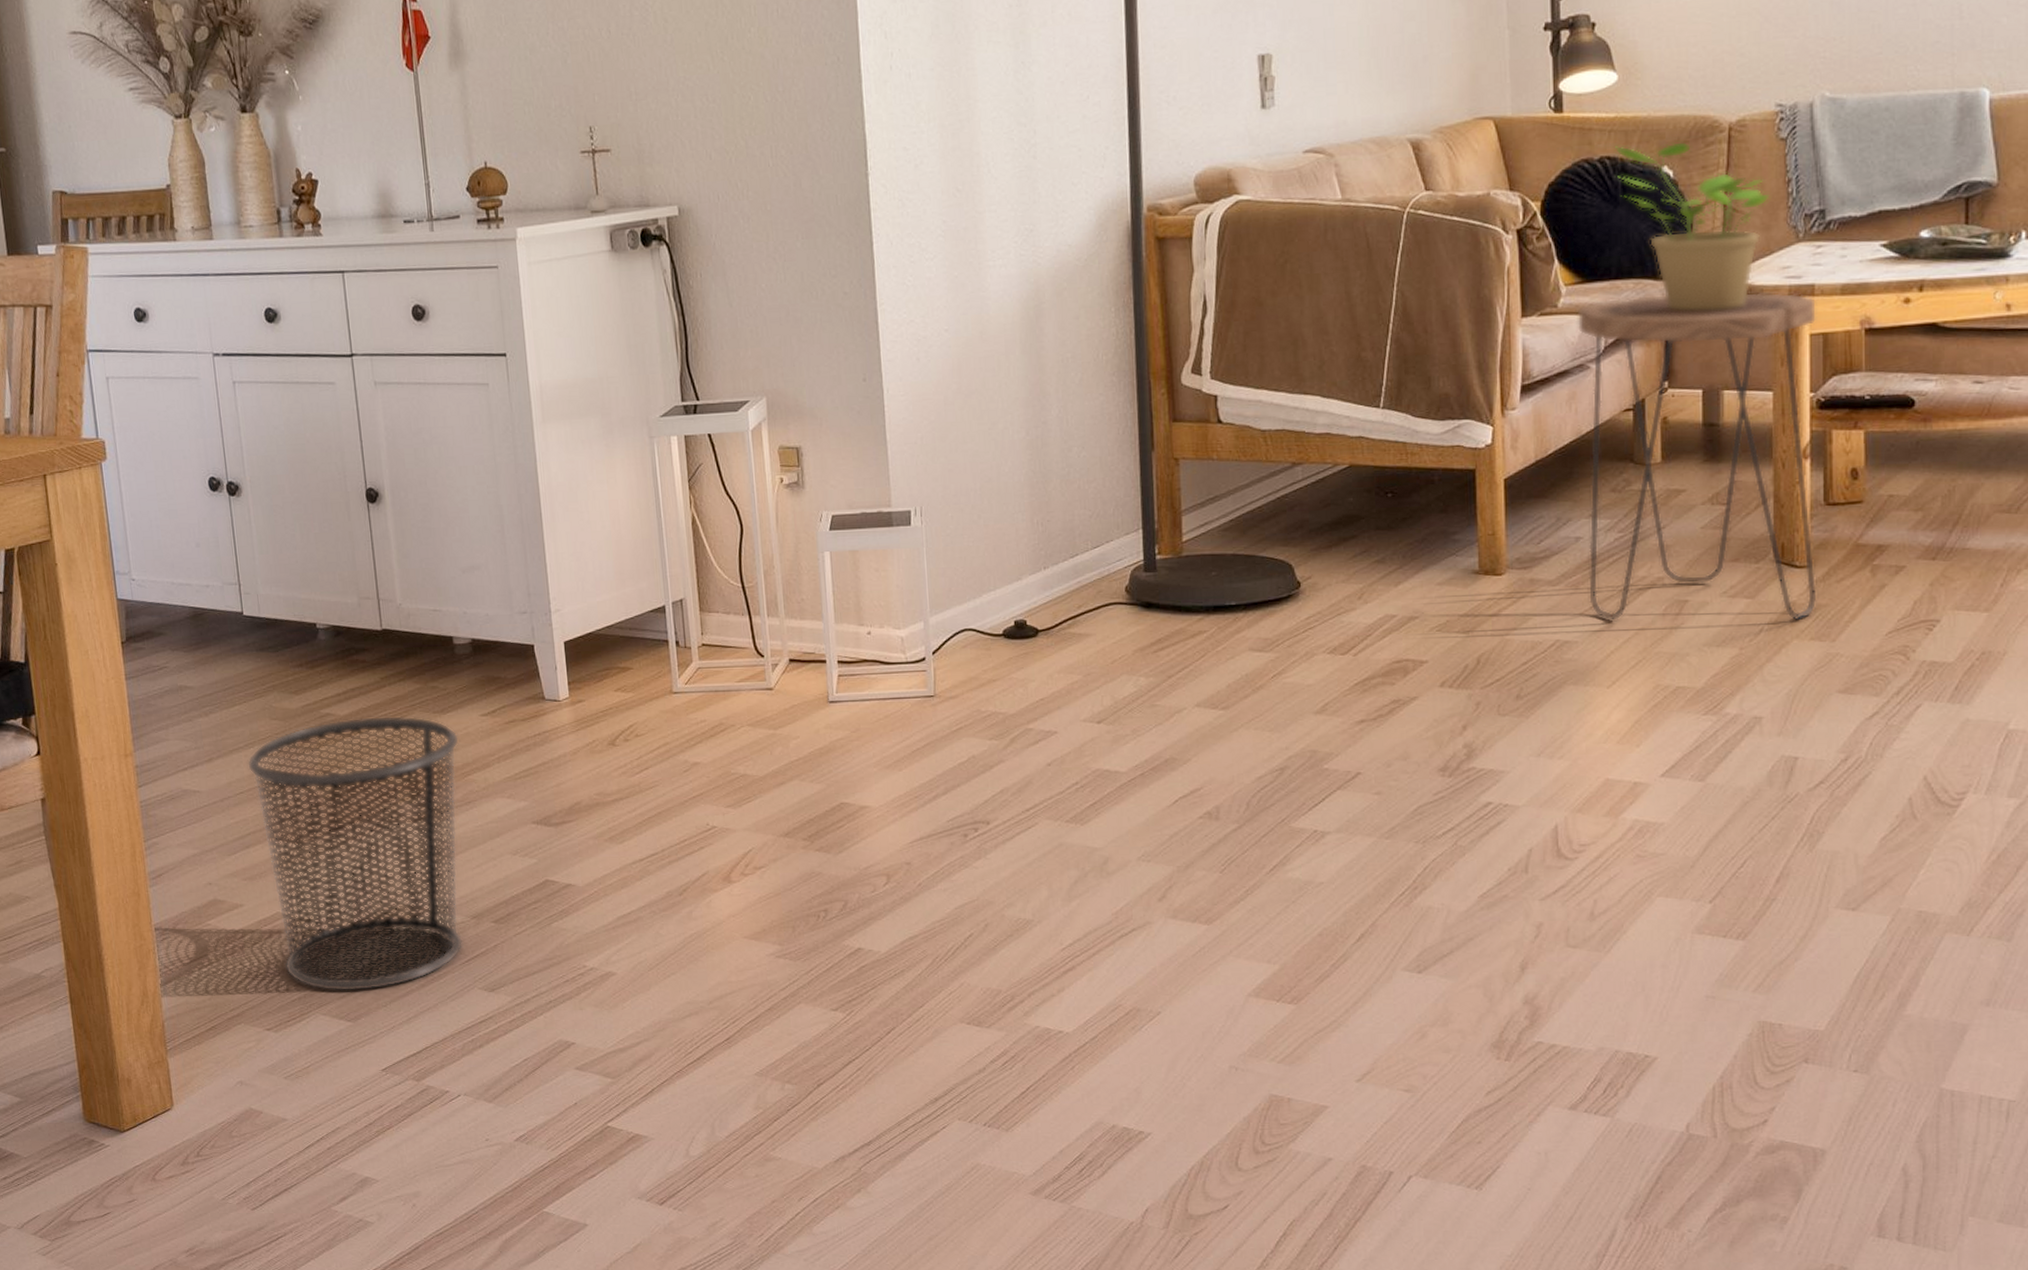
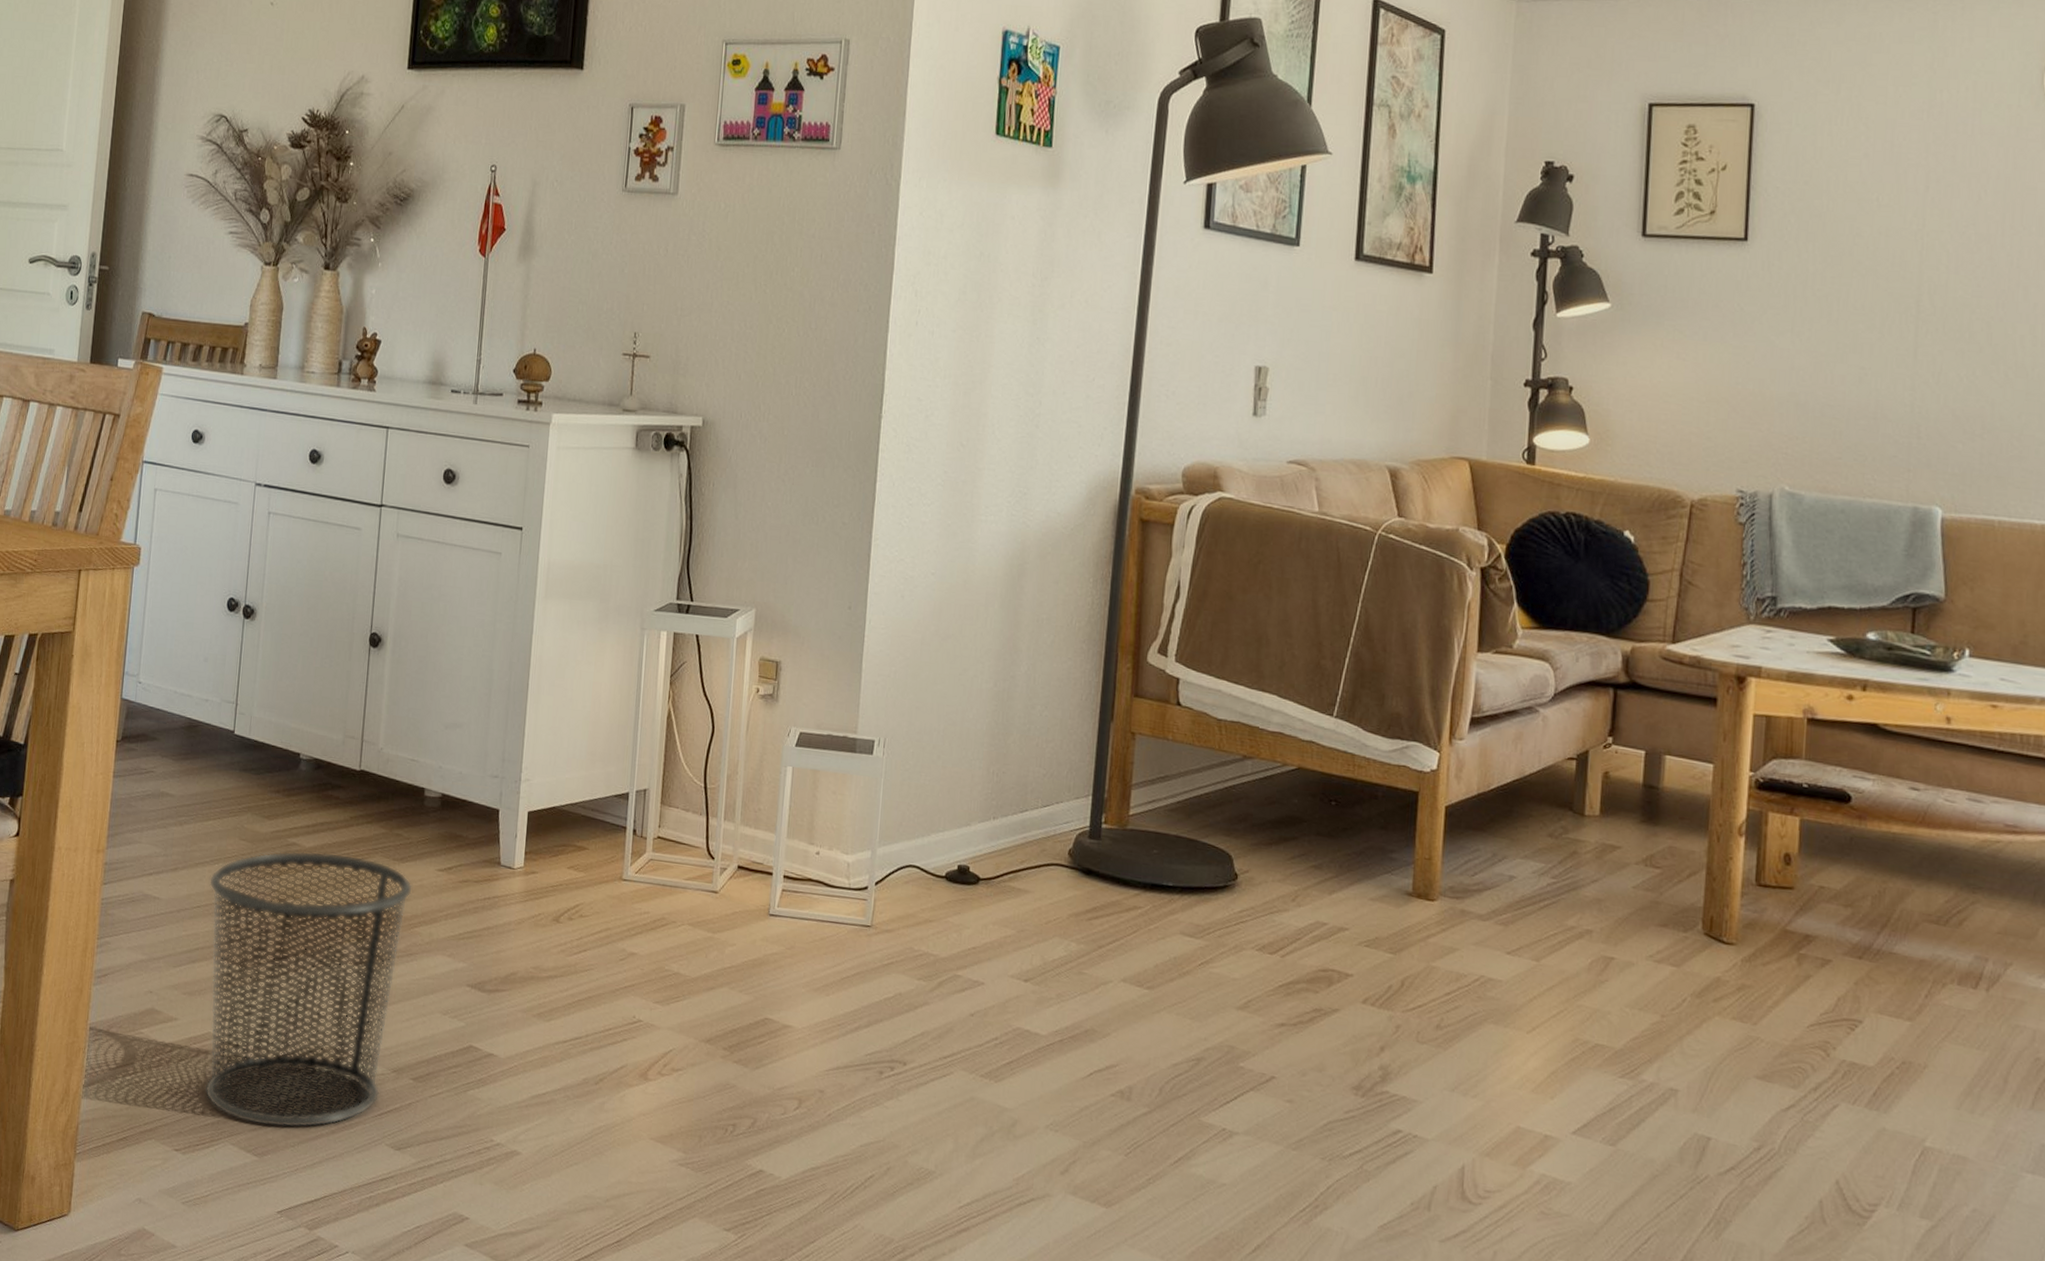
side table: present [1576,292,1818,621] -> none [1516,648,1763,997]
potted plant: present [1614,141,1770,312] -> none [1580,505,1725,678]

